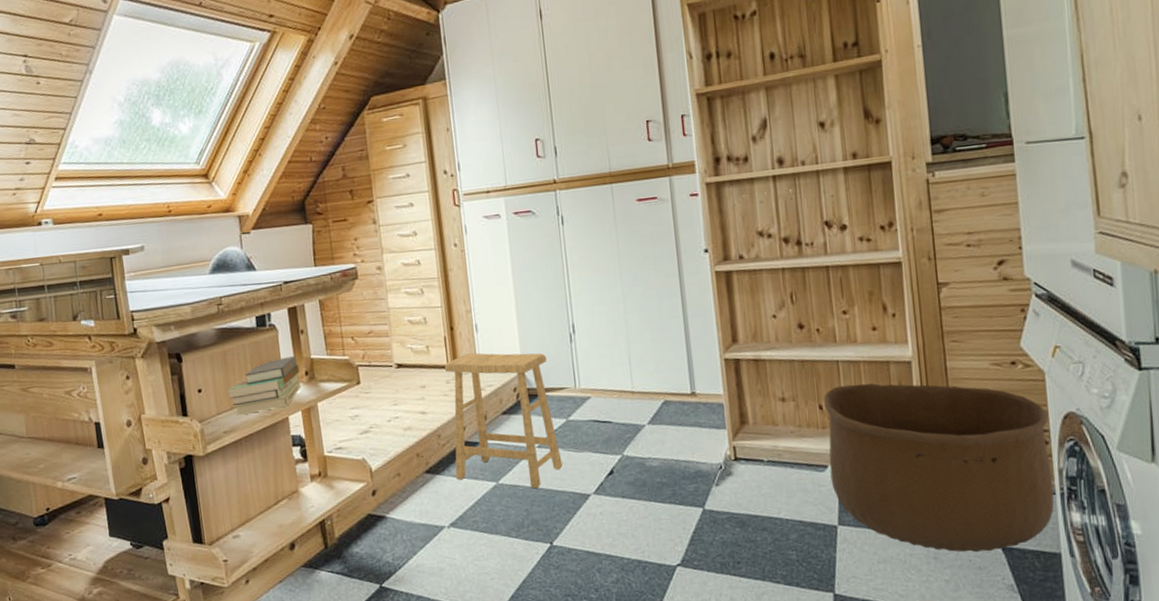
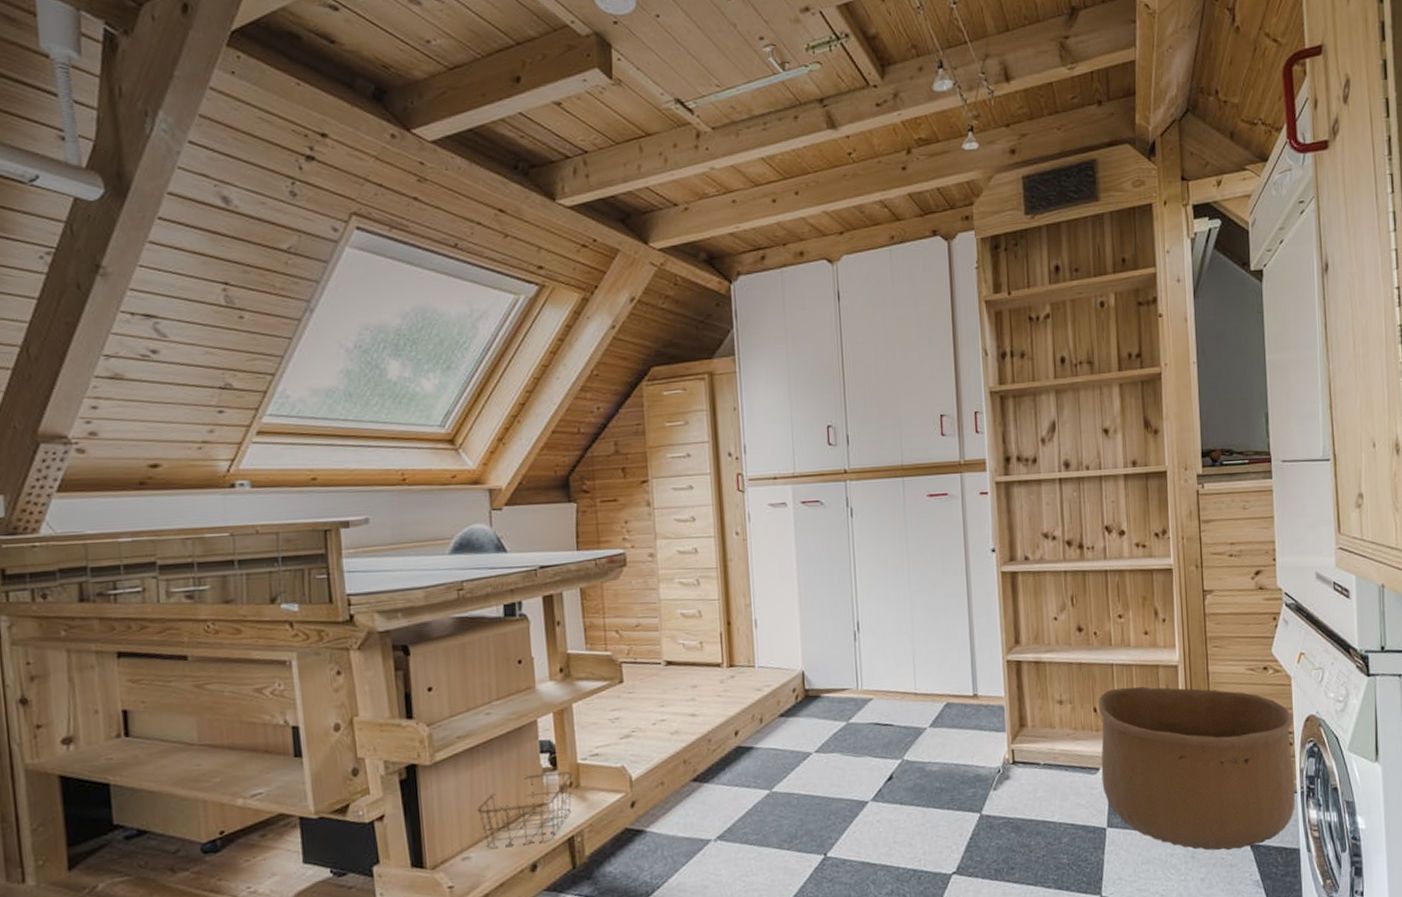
books: present [228,355,301,416] -> none [465,650,554,719]
basket: none [243,462,321,530] -> present [477,771,572,850]
footstool: present [445,353,563,489] -> none [719,650,841,797]

